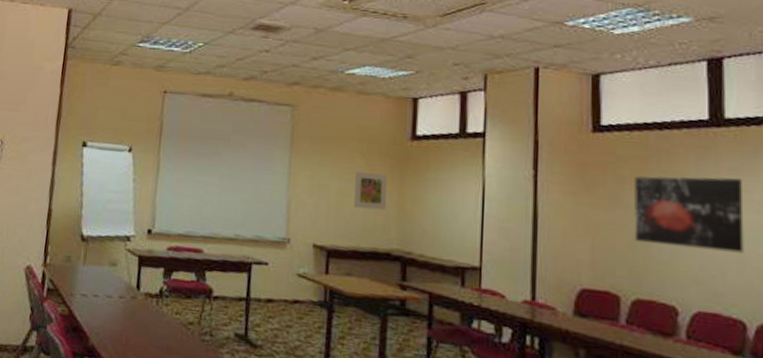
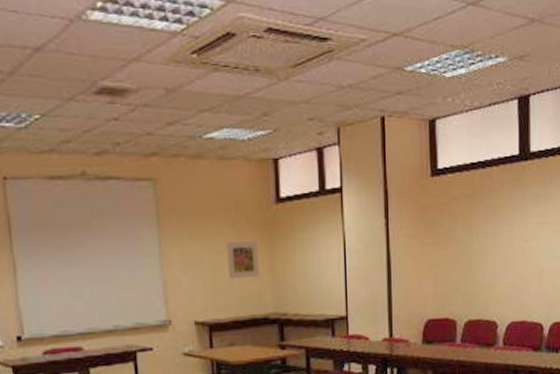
wall art: present [633,176,744,254] -> none [464,204,543,272]

